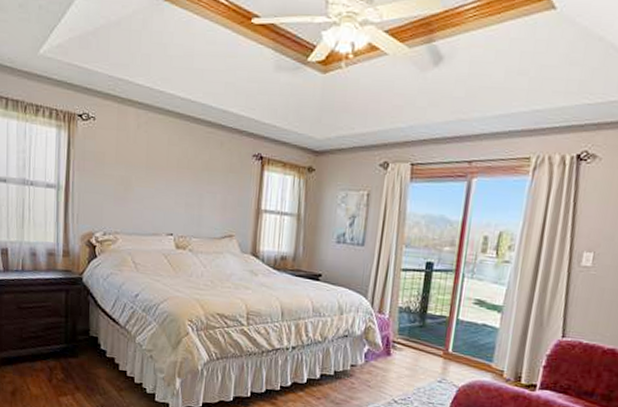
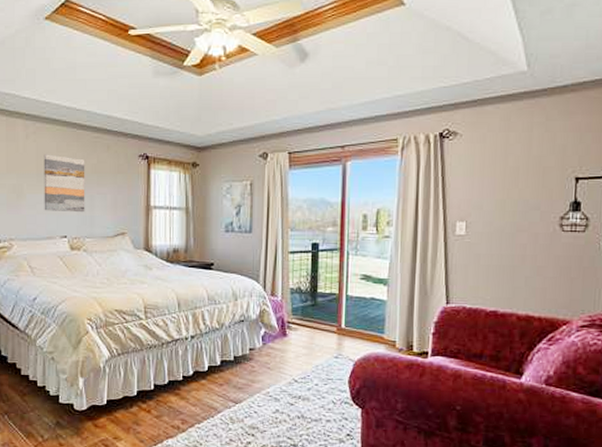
wall art: none [151,146,197,211] -> present [44,154,85,213]

